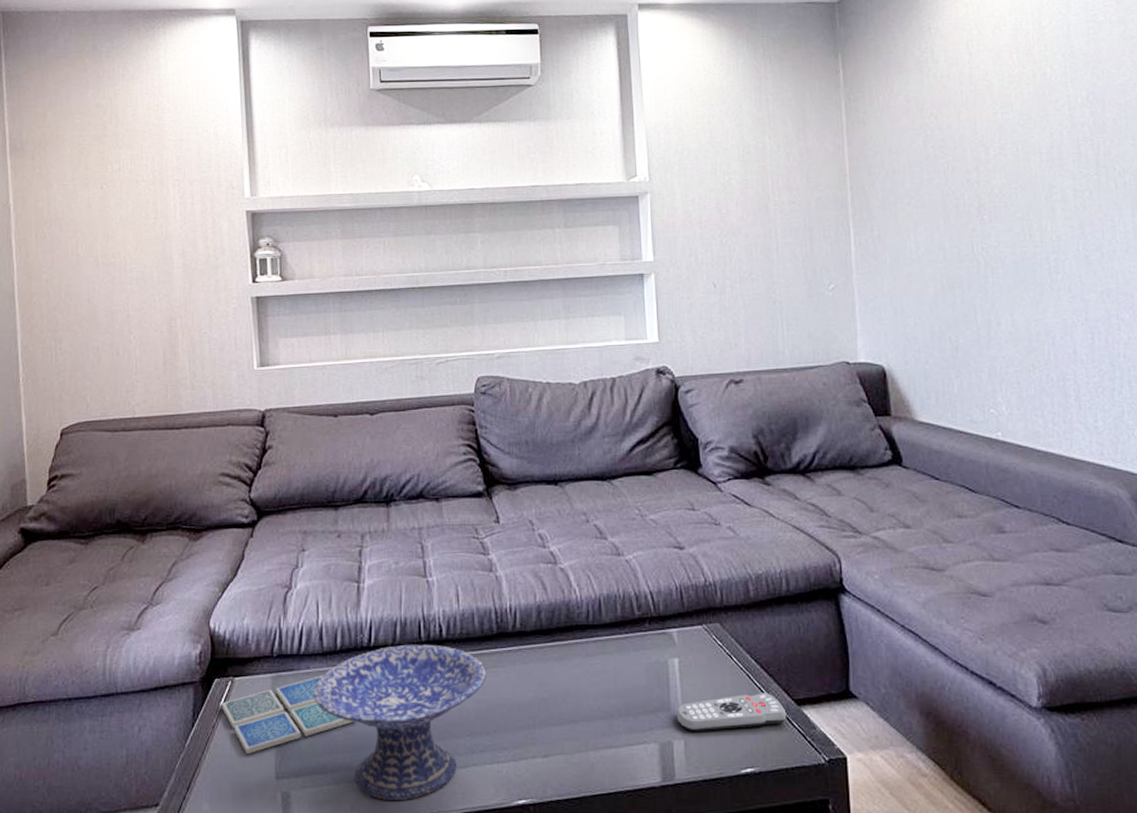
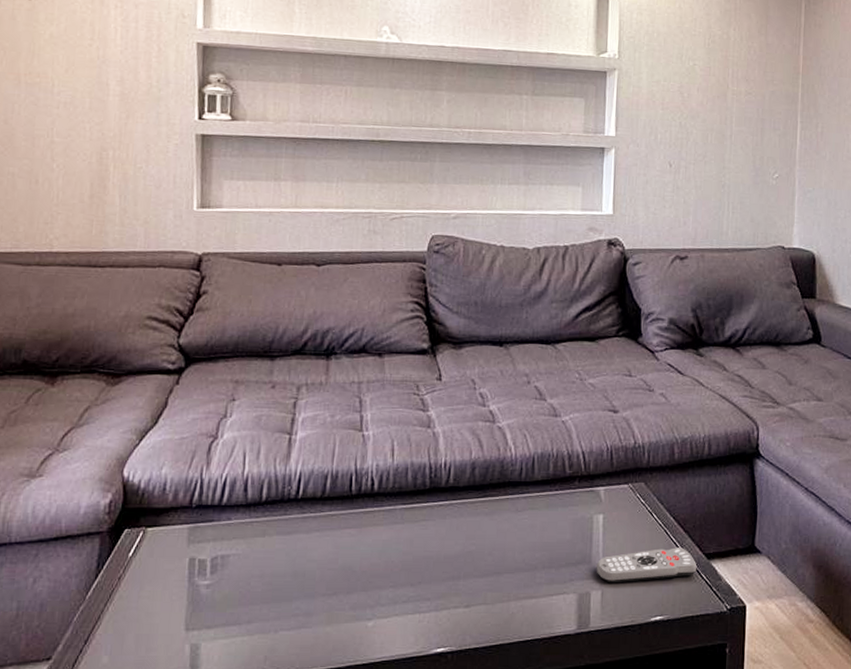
drink coaster: present [221,675,354,755] -> none [130,527,275,607]
decorative bowl: present [314,644,487,800] -> none [233,497,416,650]

